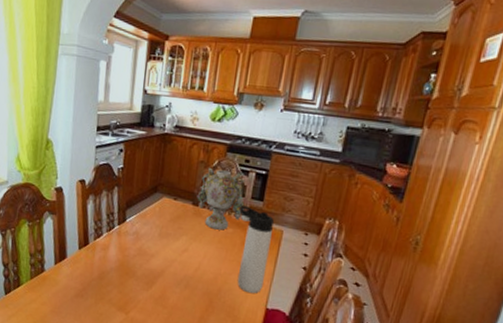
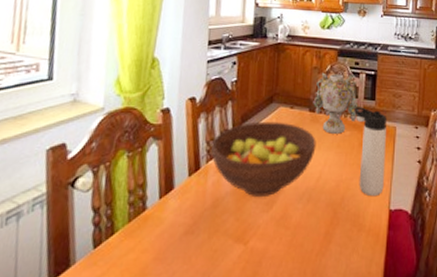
fruit bowl: none [98,209,198,277] -> present [211,121,316,196]

